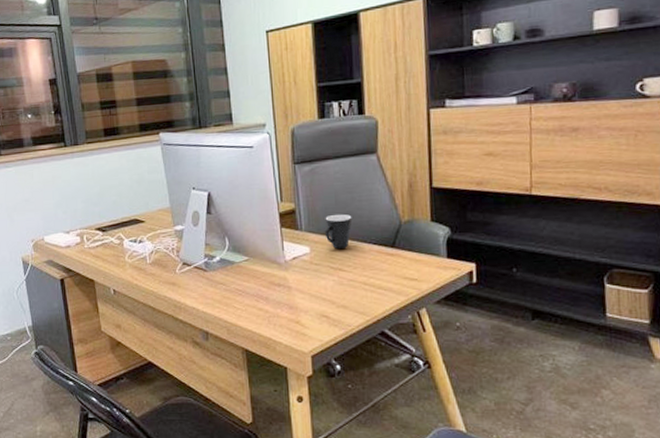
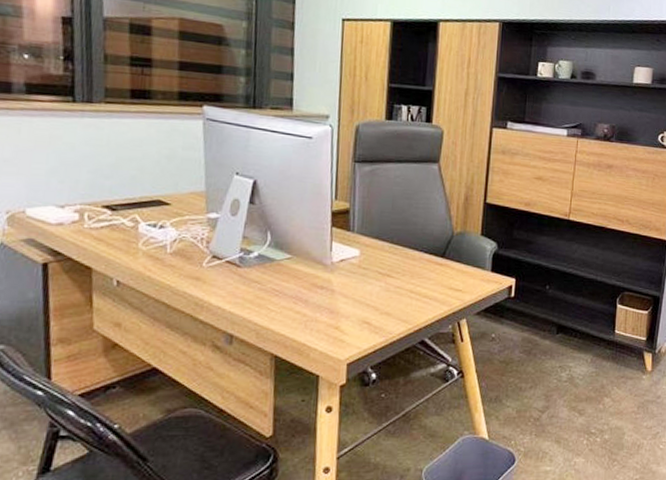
mug: present [324,214,353,249] -> none [377,218,407,255]

